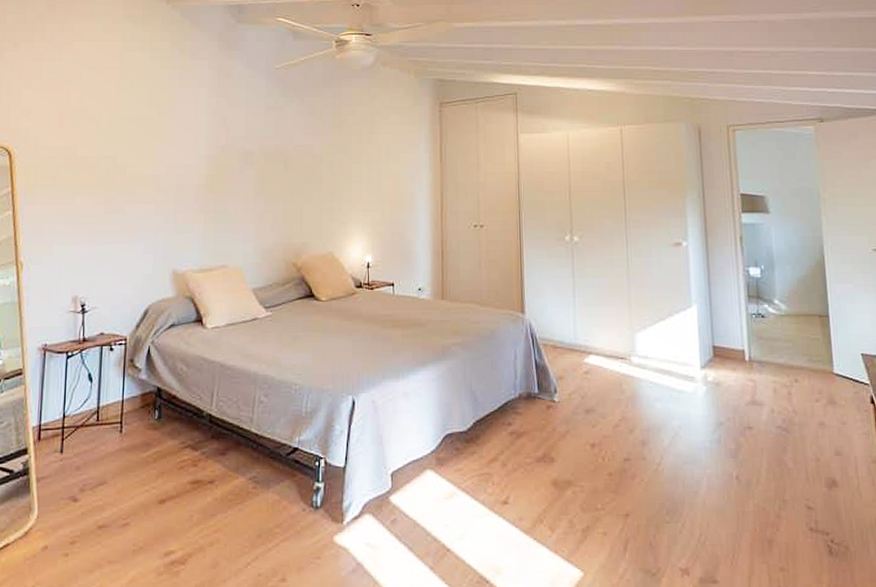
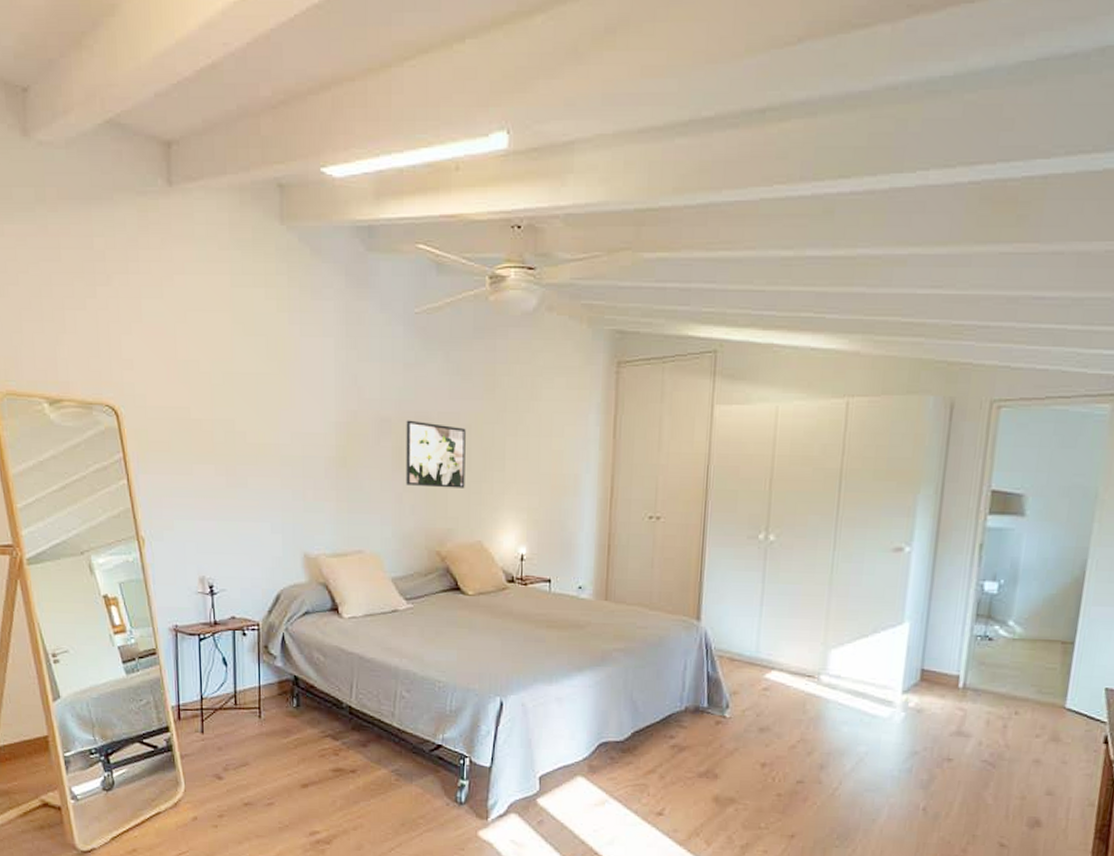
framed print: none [266,152,318,208] -> present [406,420,466,488]

